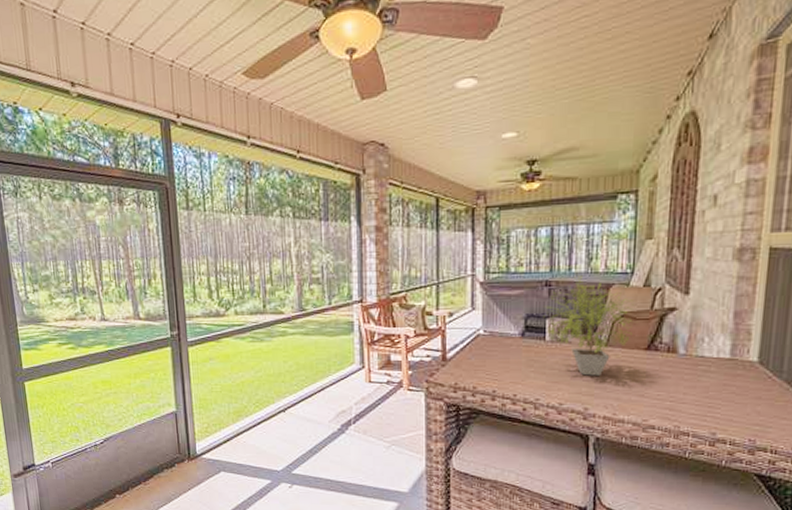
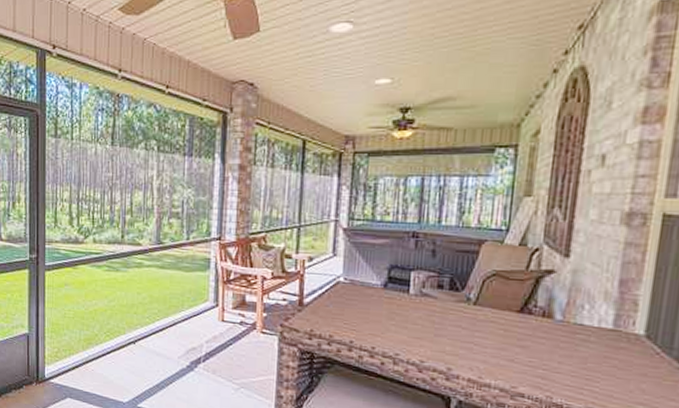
potted plant: present [543,275,634,376] -> none [408,229,508,336]

